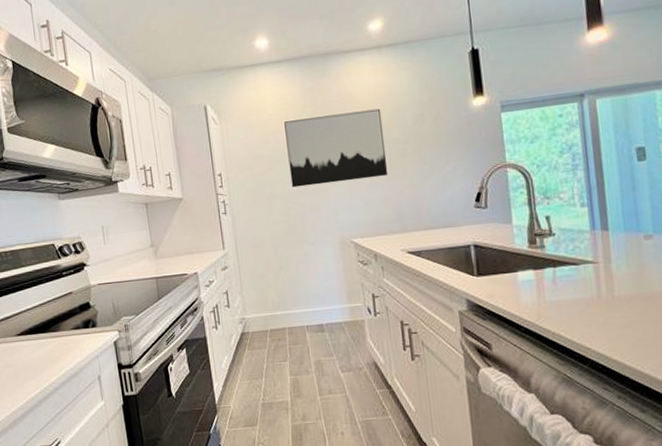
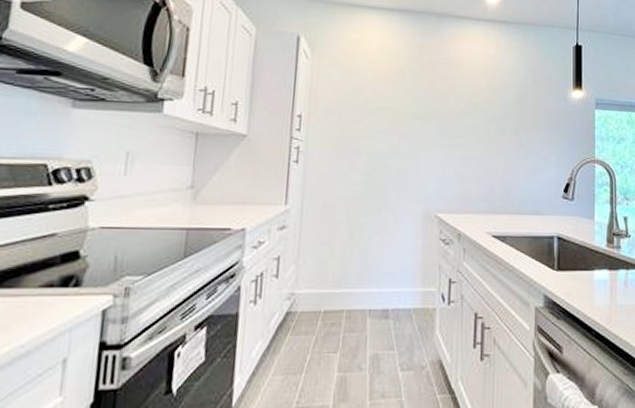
wall art: present [284,108,389,188] -> none [381,73,487,151]

